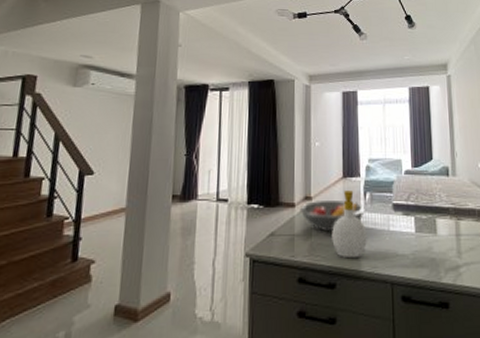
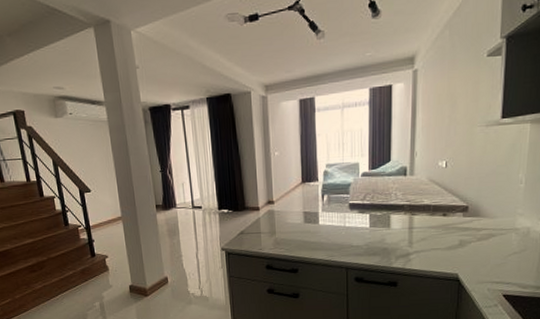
fruit bowl: present [299,201,365,232] -> none [264,203,323,229]
soap bottle: present [332,190,367,259] -> none [293,194,325,250]

